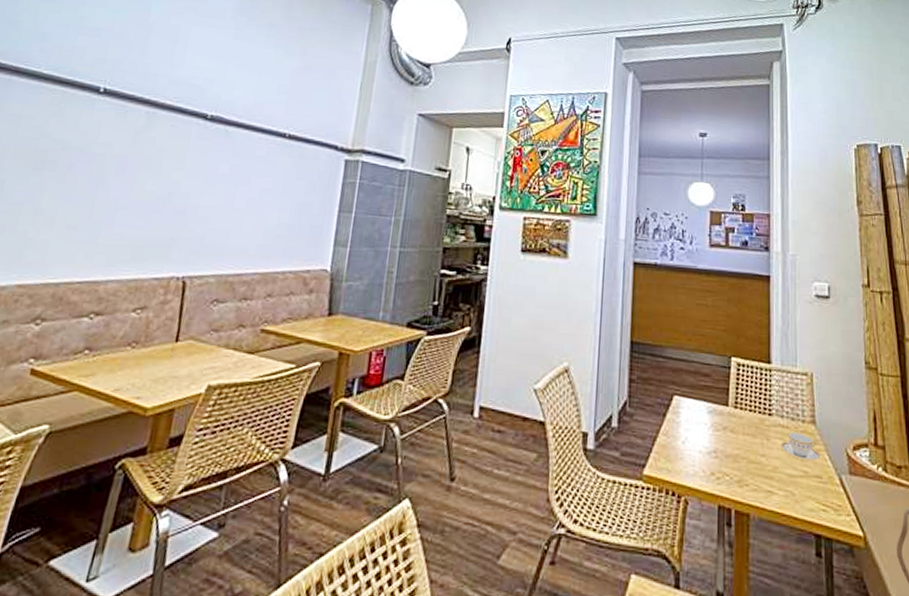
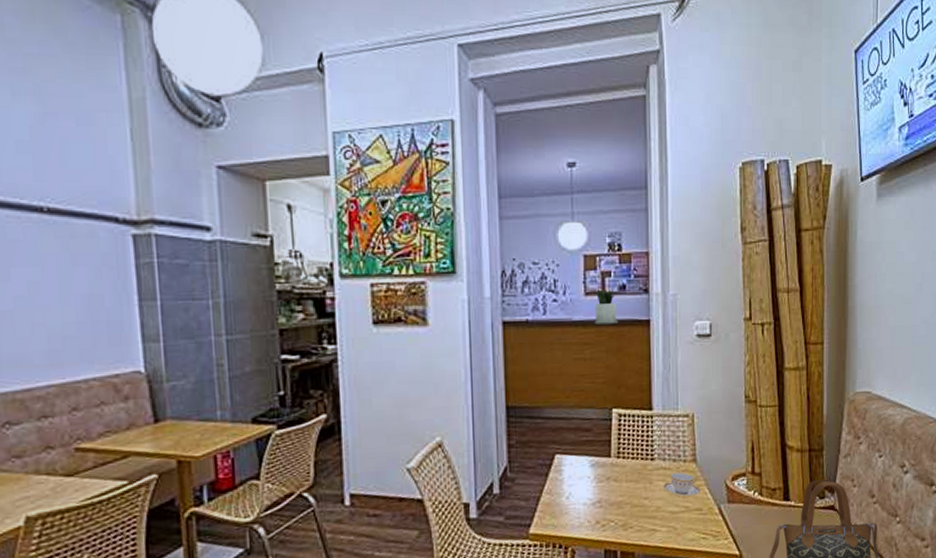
planter: none [717,243,741,277] -> present [594,289,619,326]

